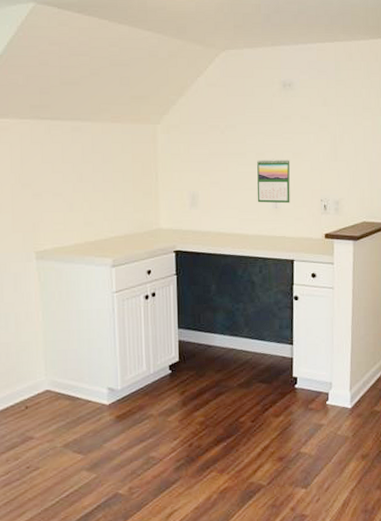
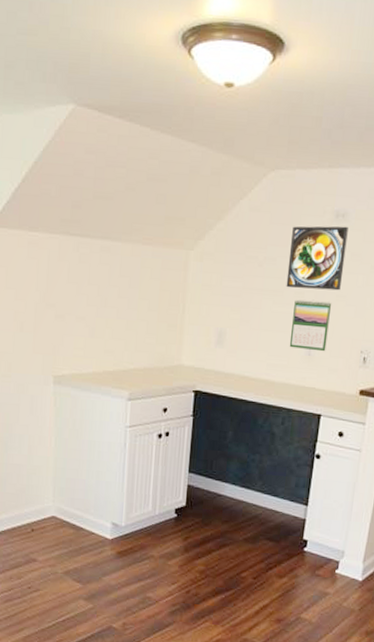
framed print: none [247,94,296,150] -> present [286,226,348,291]

